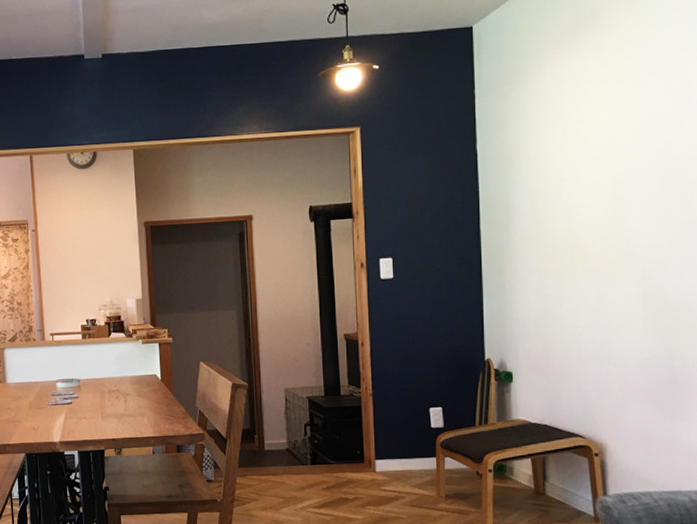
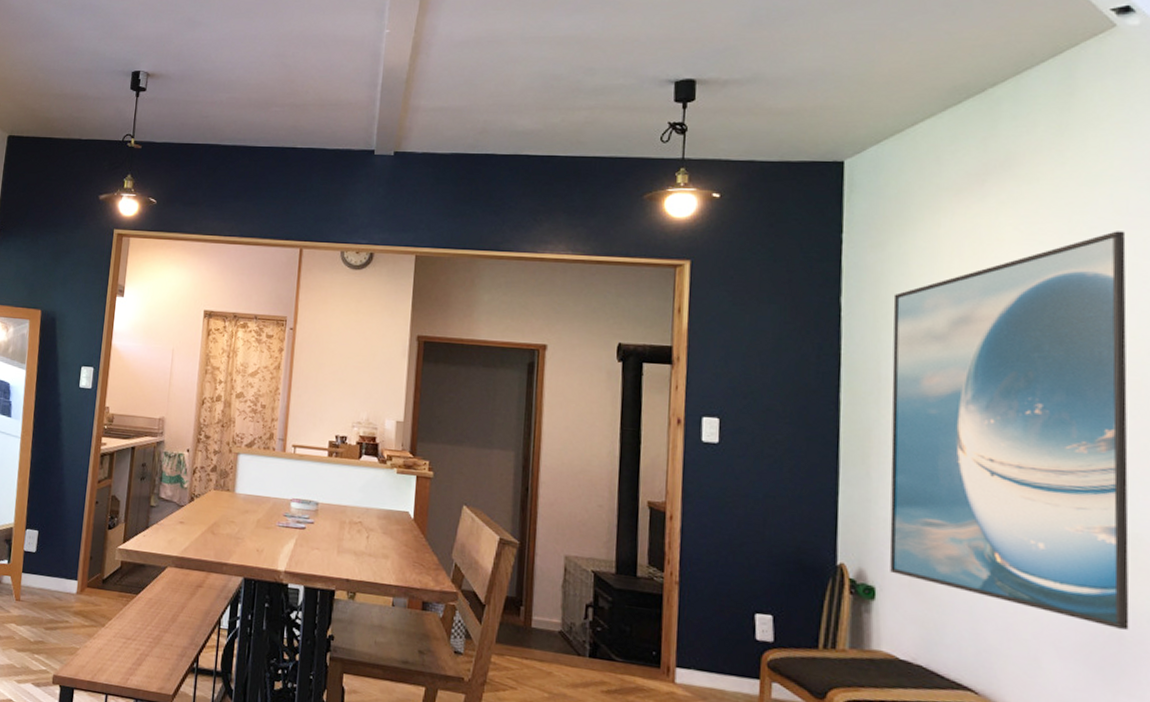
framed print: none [515,65,681,373] -> present [889,231,1130,630]

